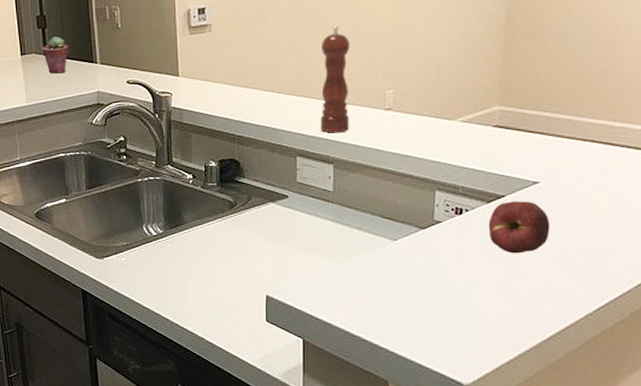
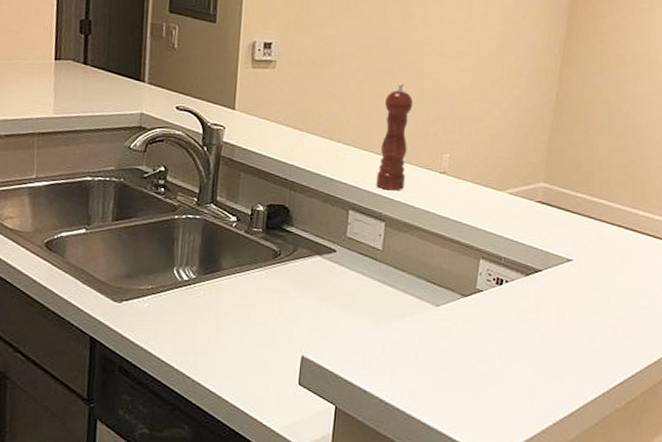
potted succulent: present [42,36,69,74] -> none [81,45,114,87]
apple: present [488,201,550,254] -> none [524,276,579,329]

